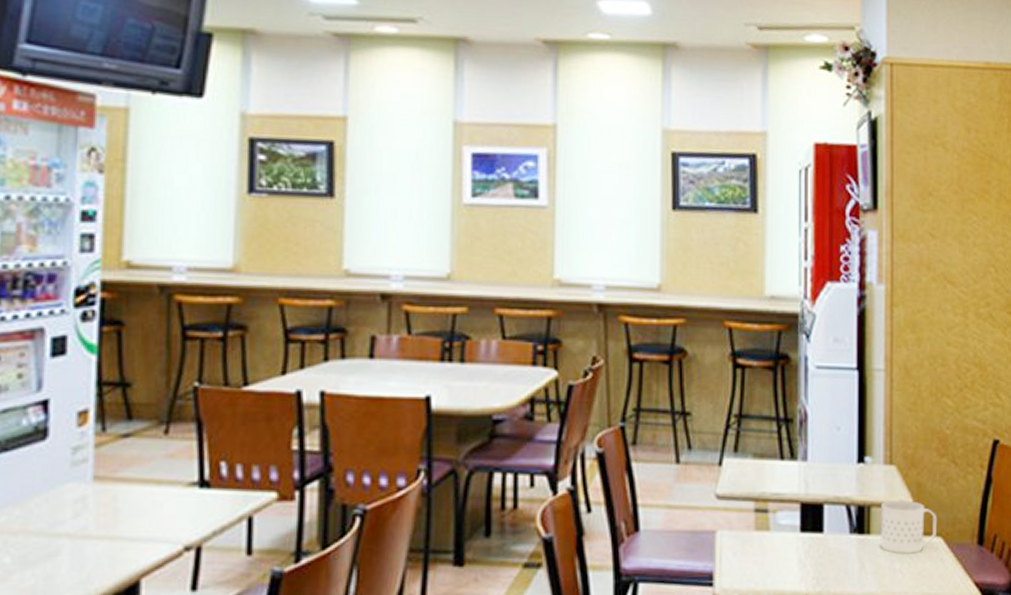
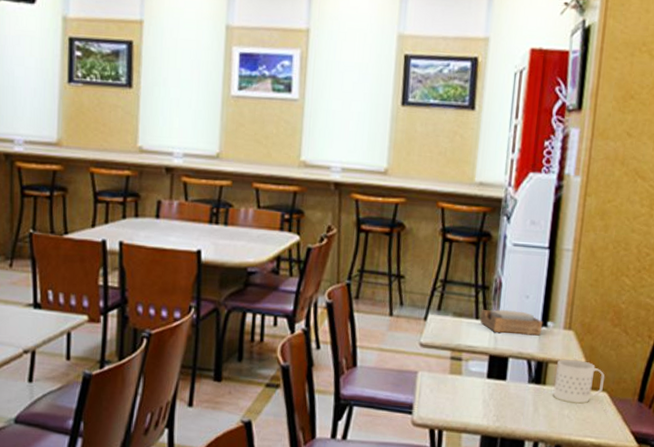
napkin holder: none [785,445,860,475] -> present [480,309,543,336]

